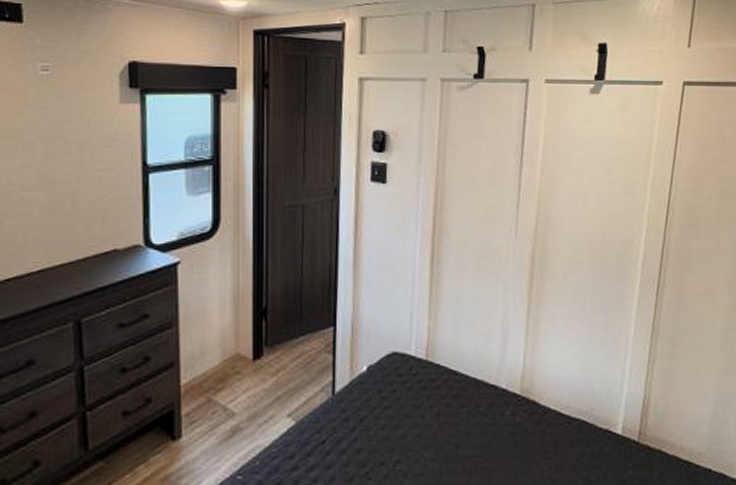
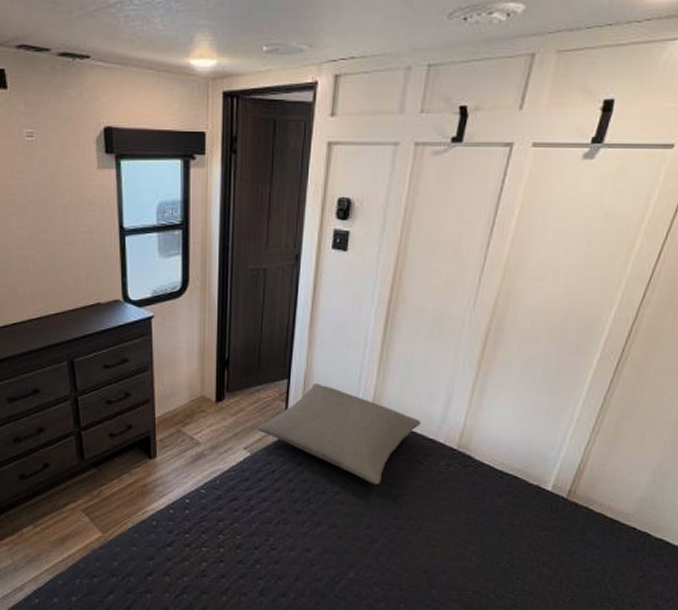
pillow: none [302,329,480,447] -> present [257,383,421,485]

